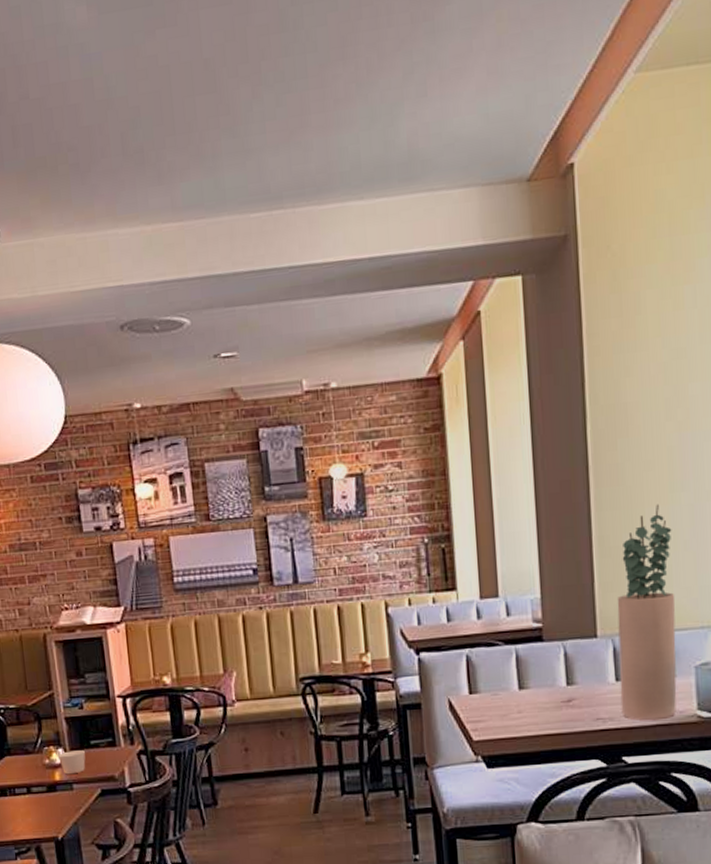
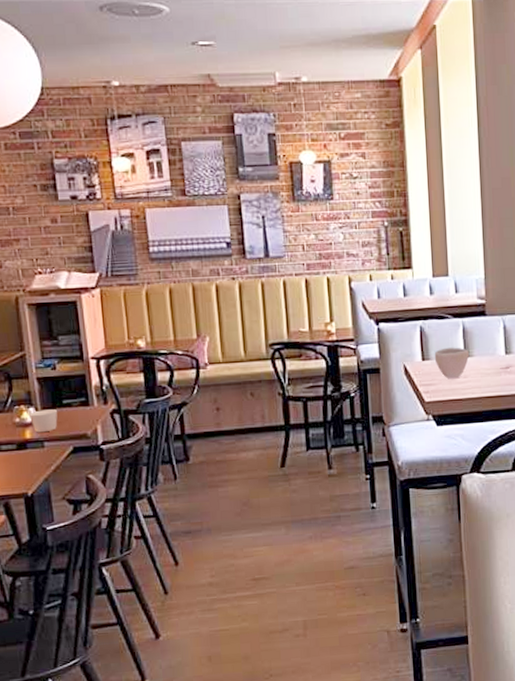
cup: none [483,678,523,715] -> present [434,347,469,379]

